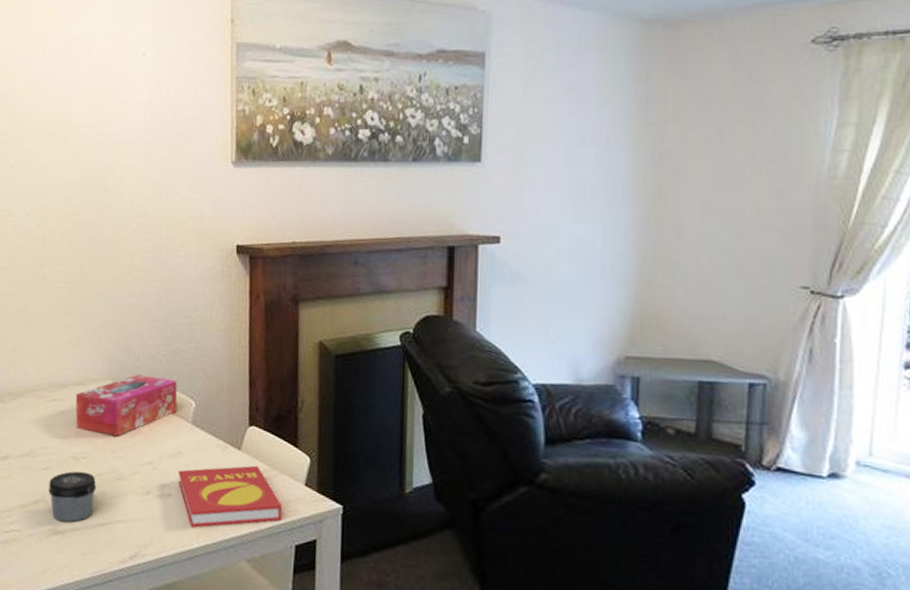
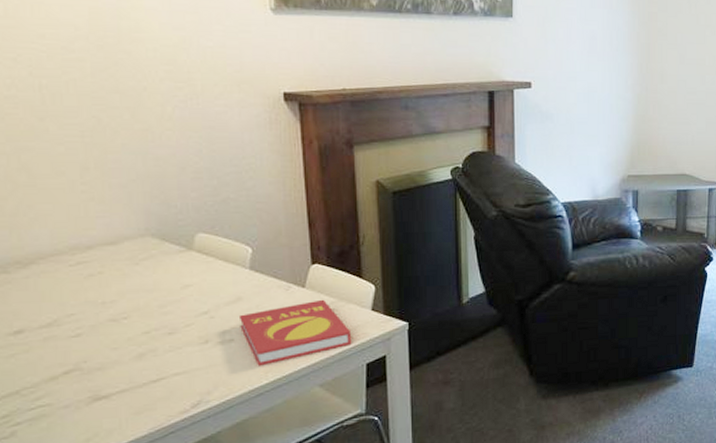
jar: present [48,471,97,523] -> none [83,332,145,387]
tissue box: present [75,375,178,437] -> none [106,227,232,292]

